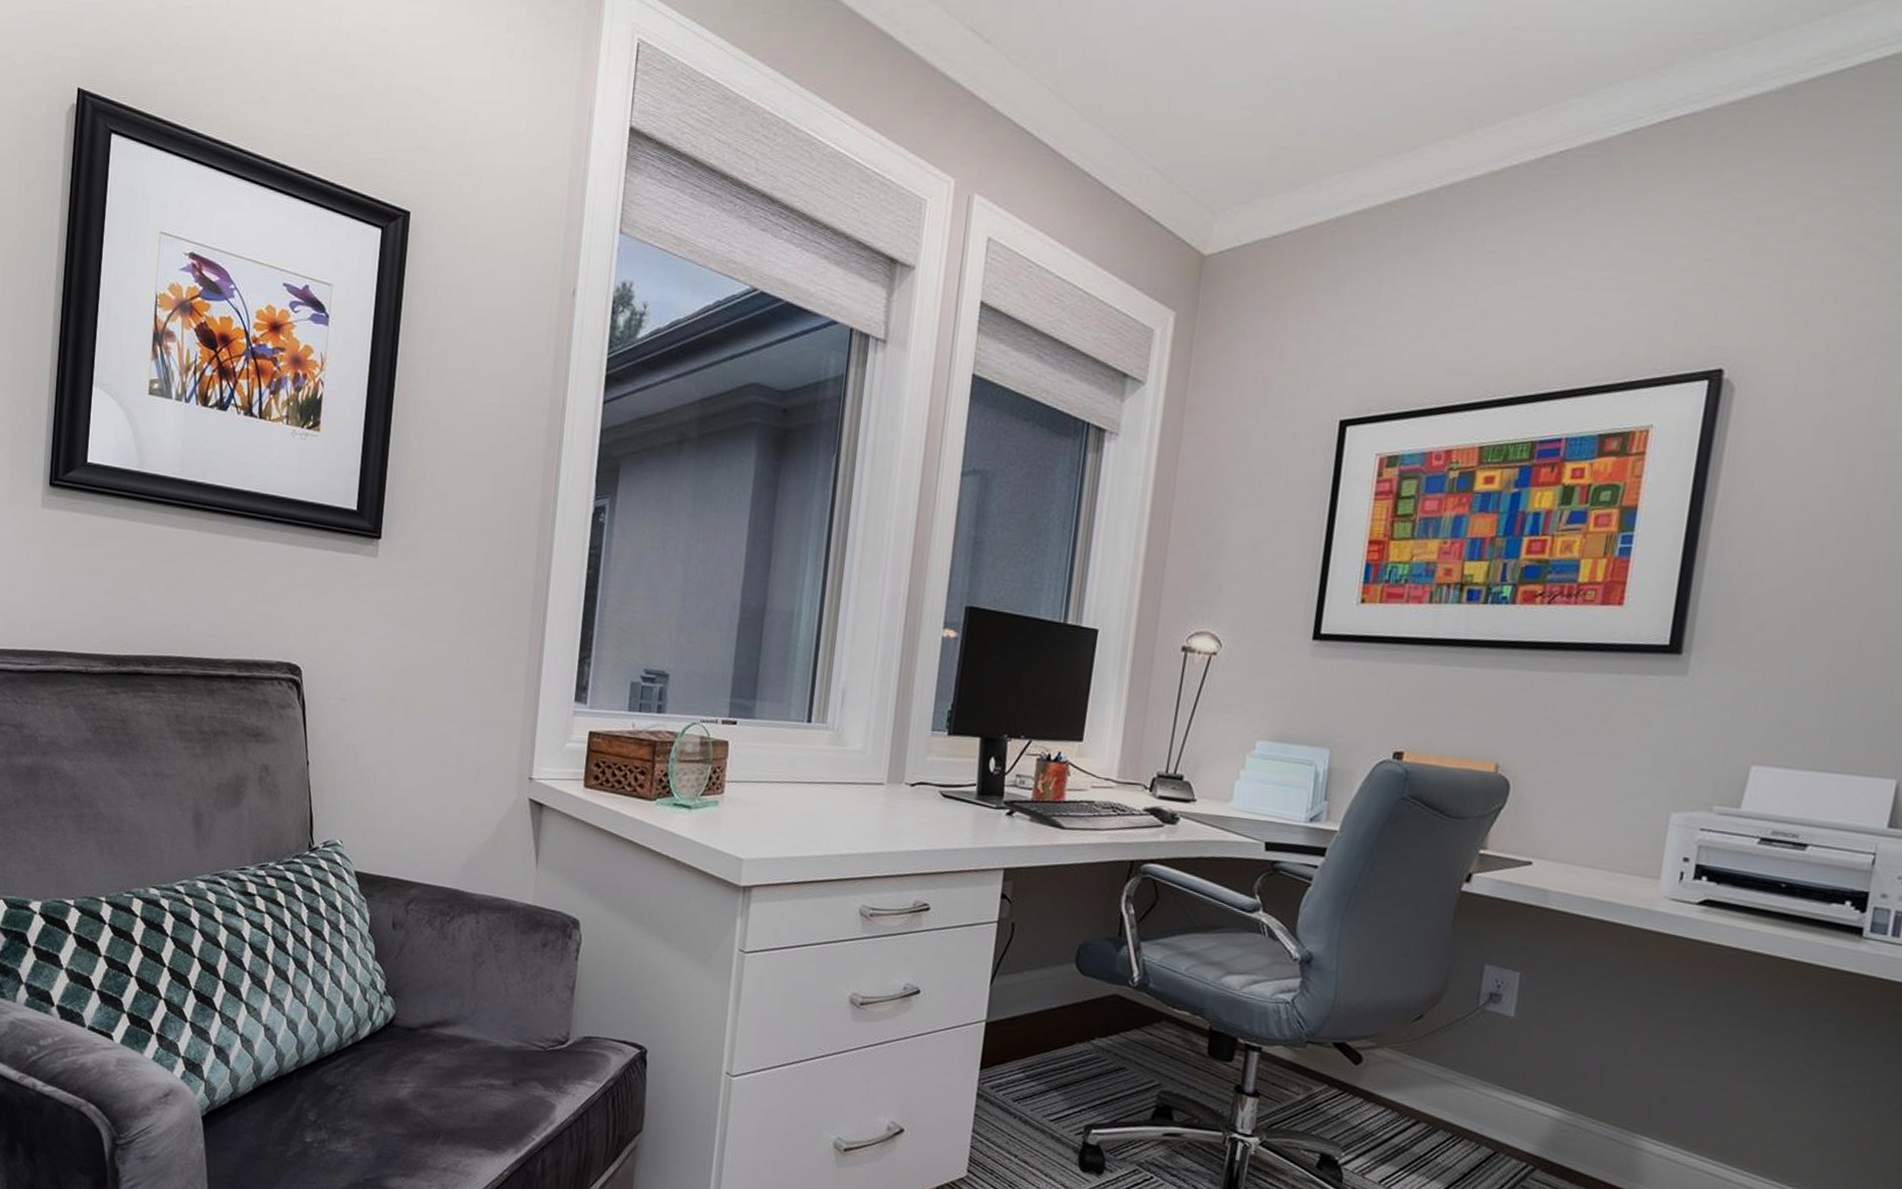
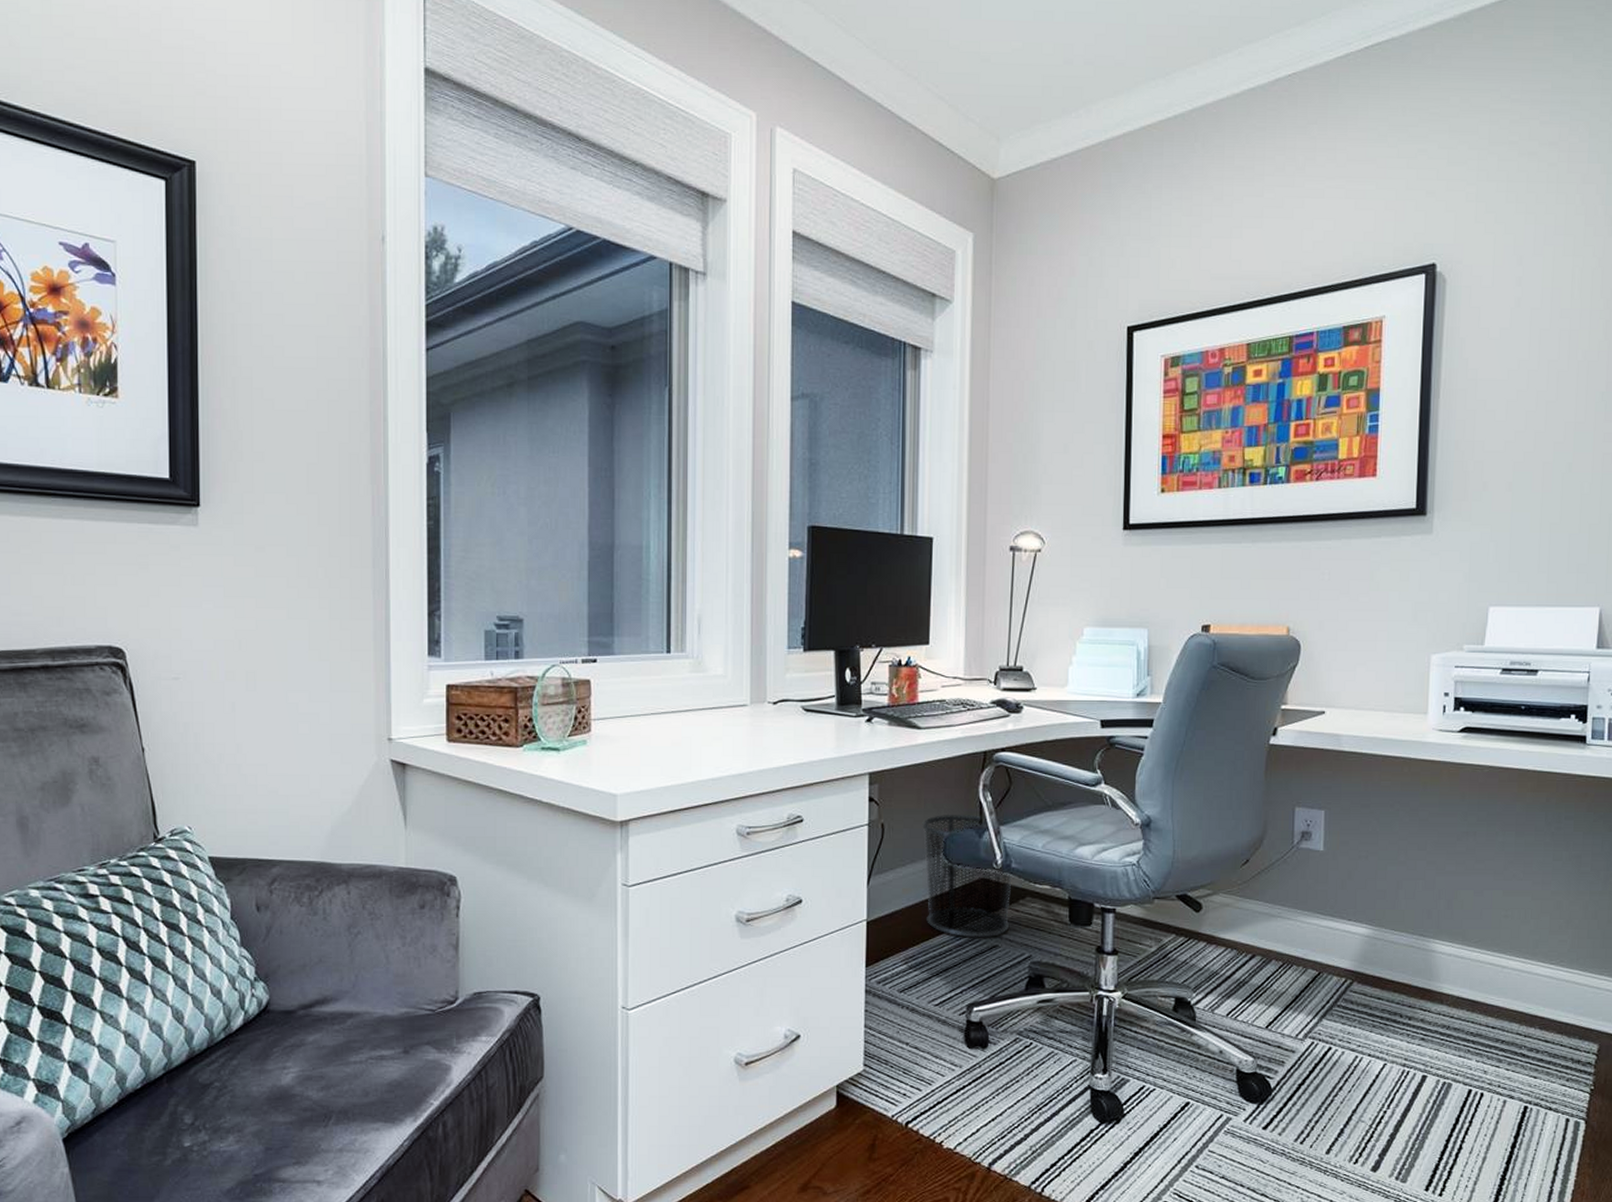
waste bin: none [1050,921,1149,1058] -> present [922,814,1012,938]

